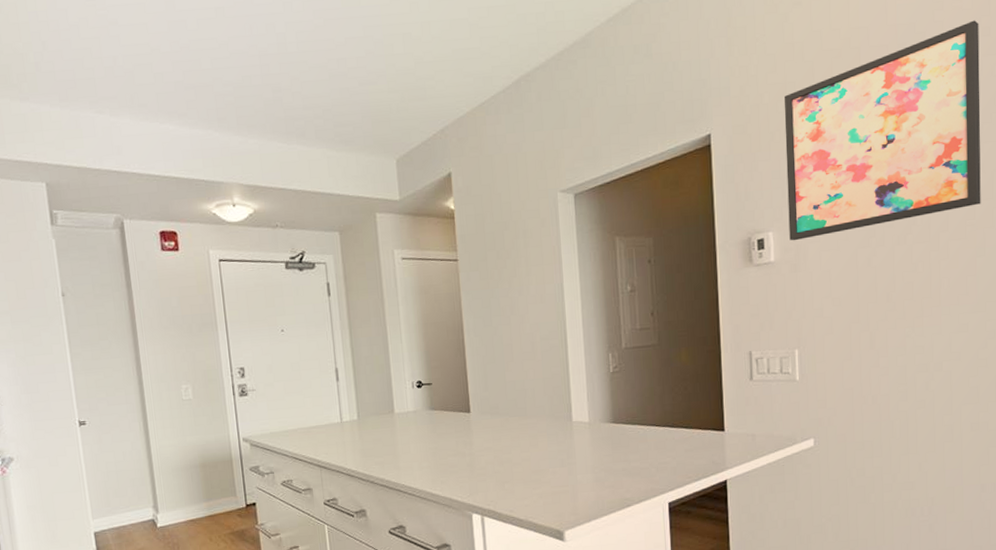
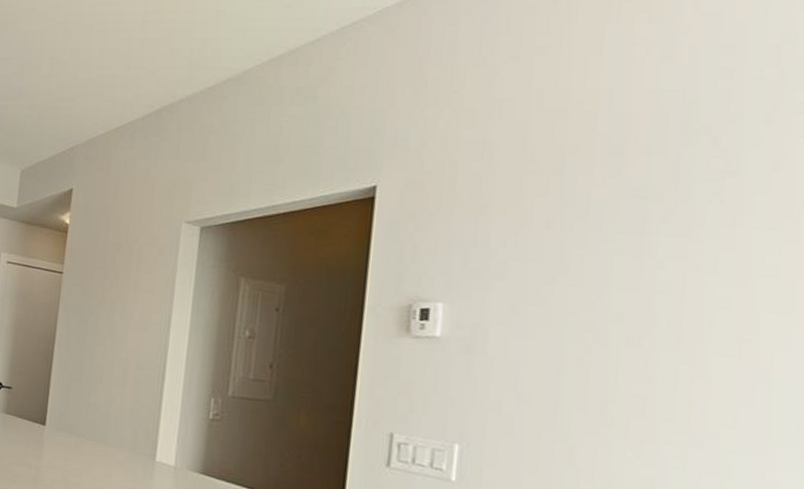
wall art: present [784,20,981,241] -> none [465,94,790,319]

